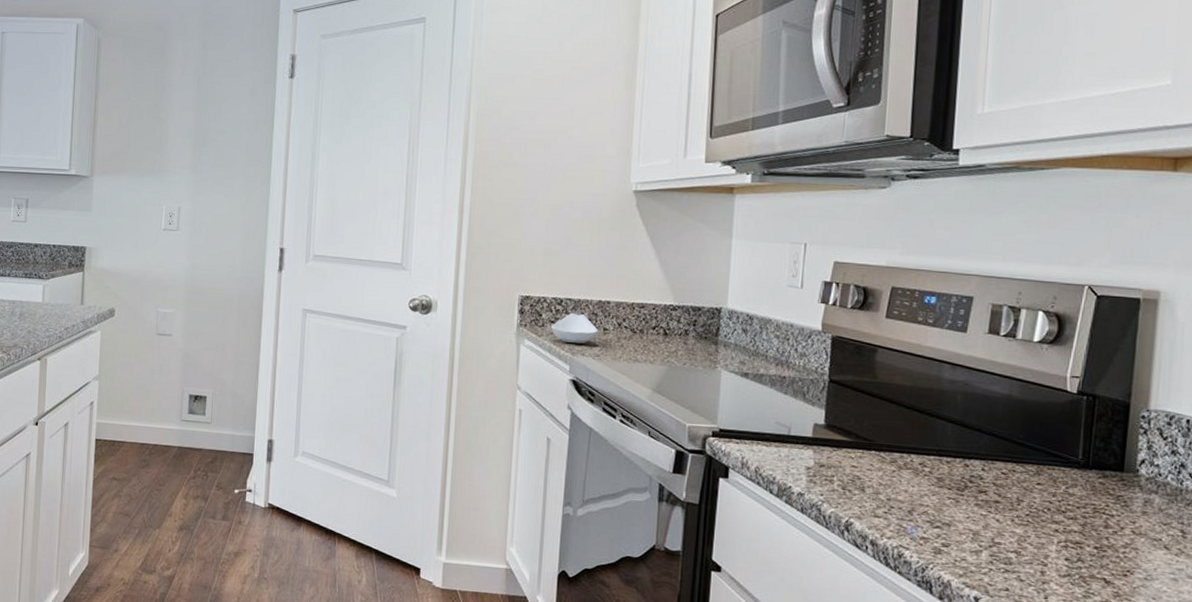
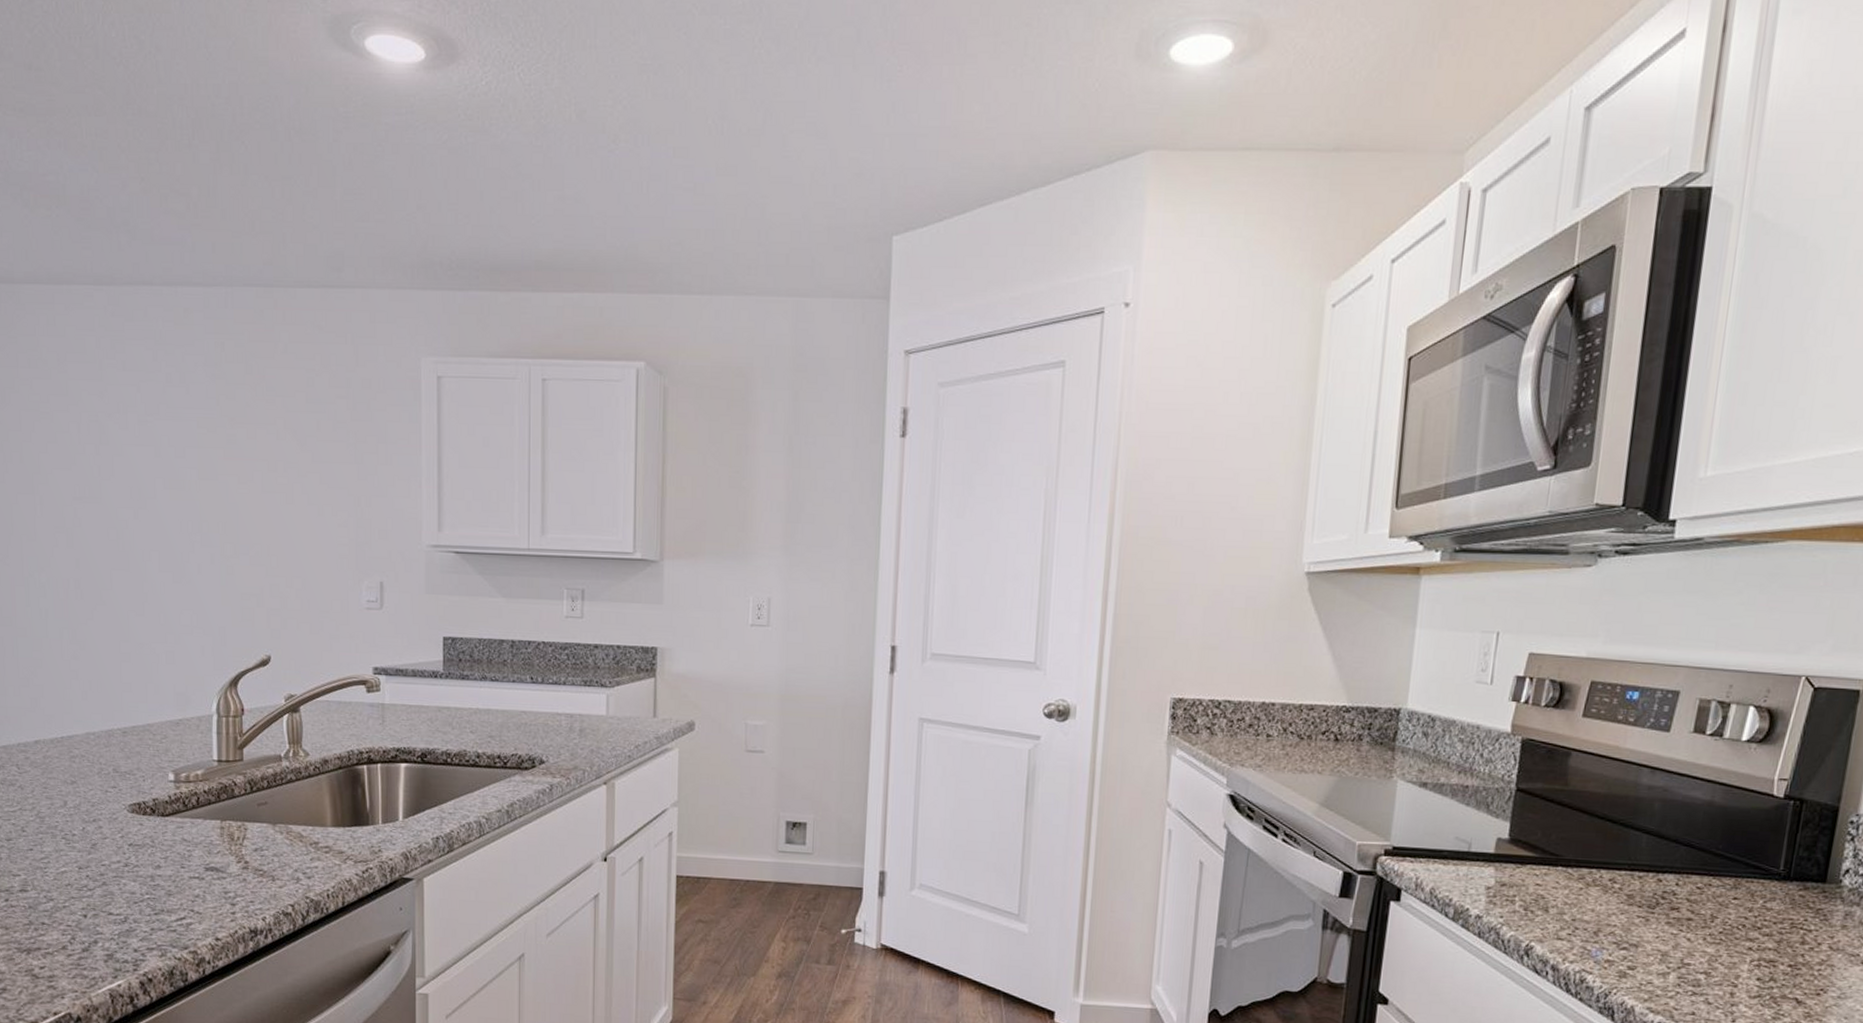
spoon rest: present [551,312,599,344] -> none [1207,717,1261,753]

